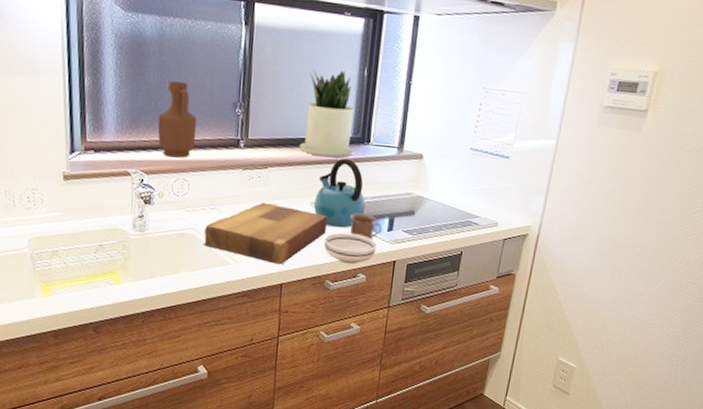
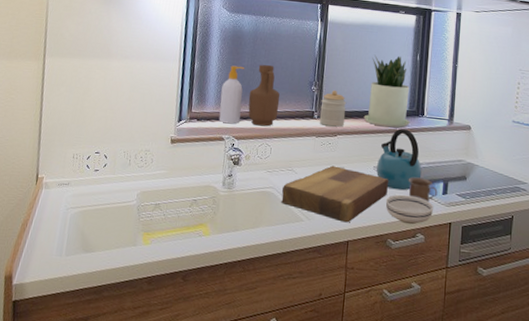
soap bottle: none [121,82,150,156] -> present [218,65,244,124]
jar: none [246,112,279,158] -> present [319,90,347,127]

